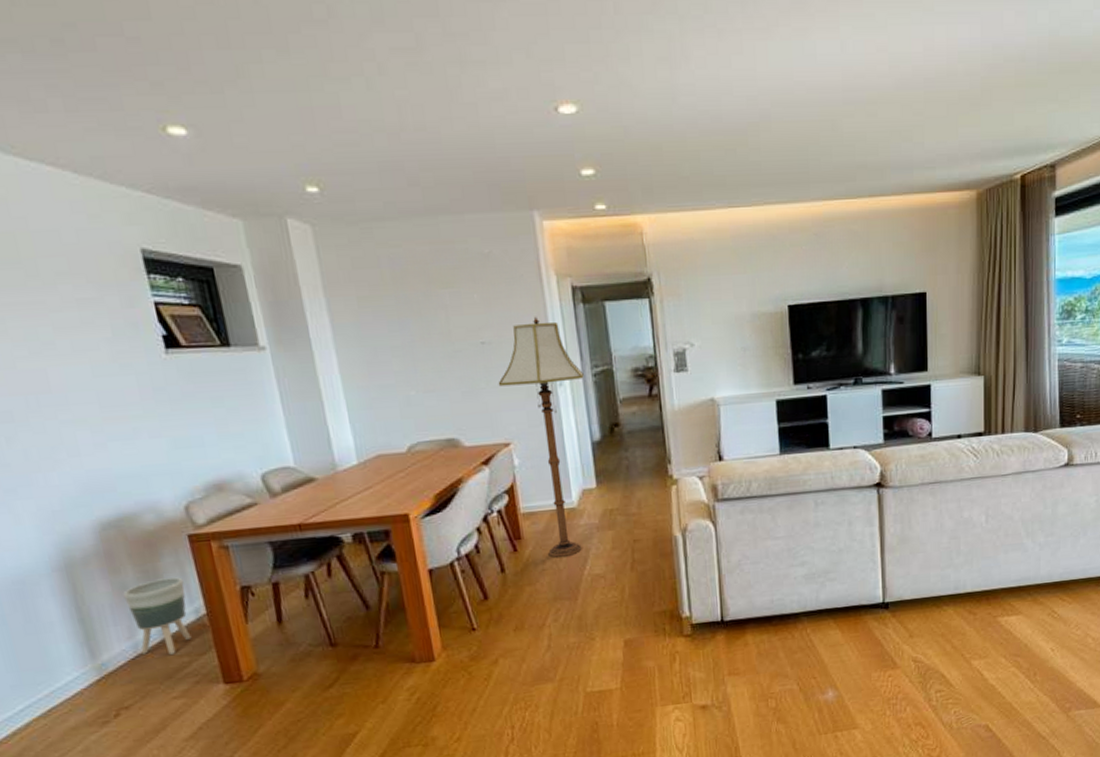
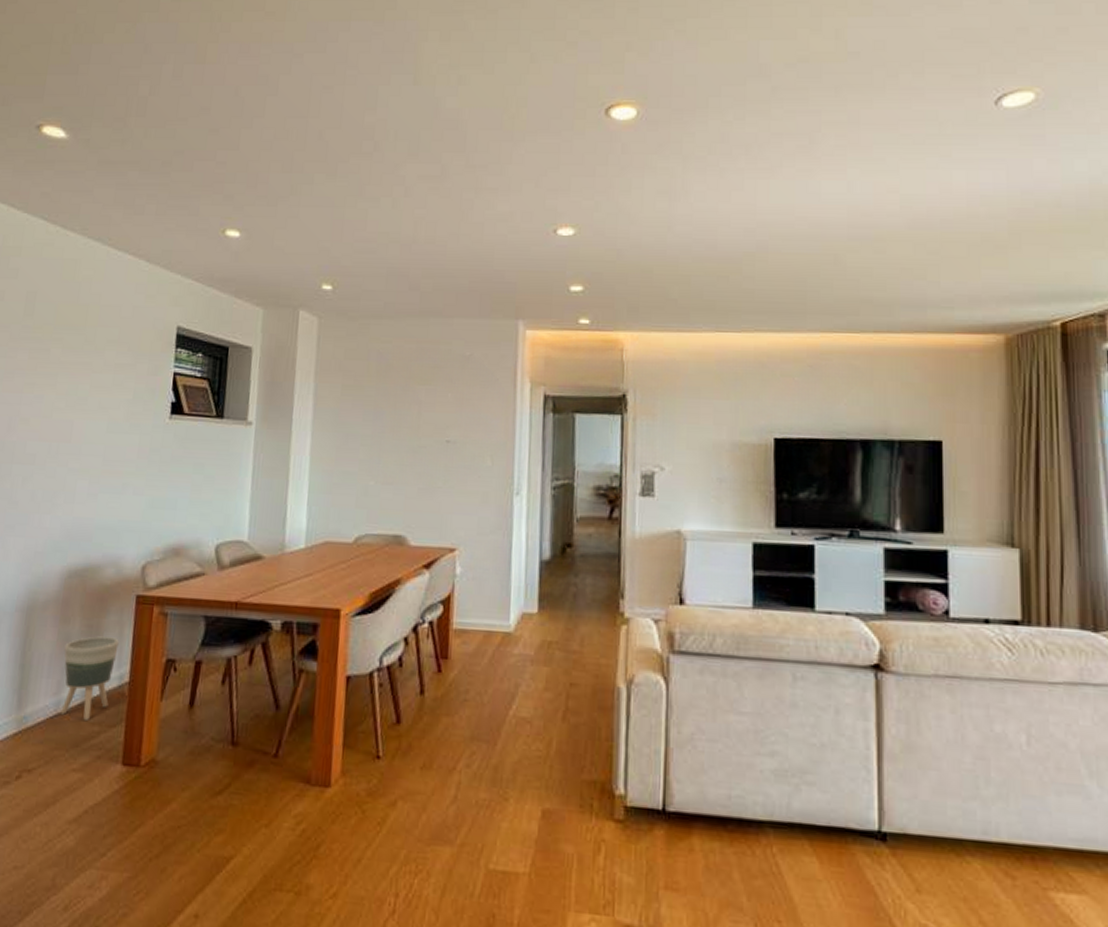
floor lamp: present [498,316,584,557] -> none [455,421,543,689]

